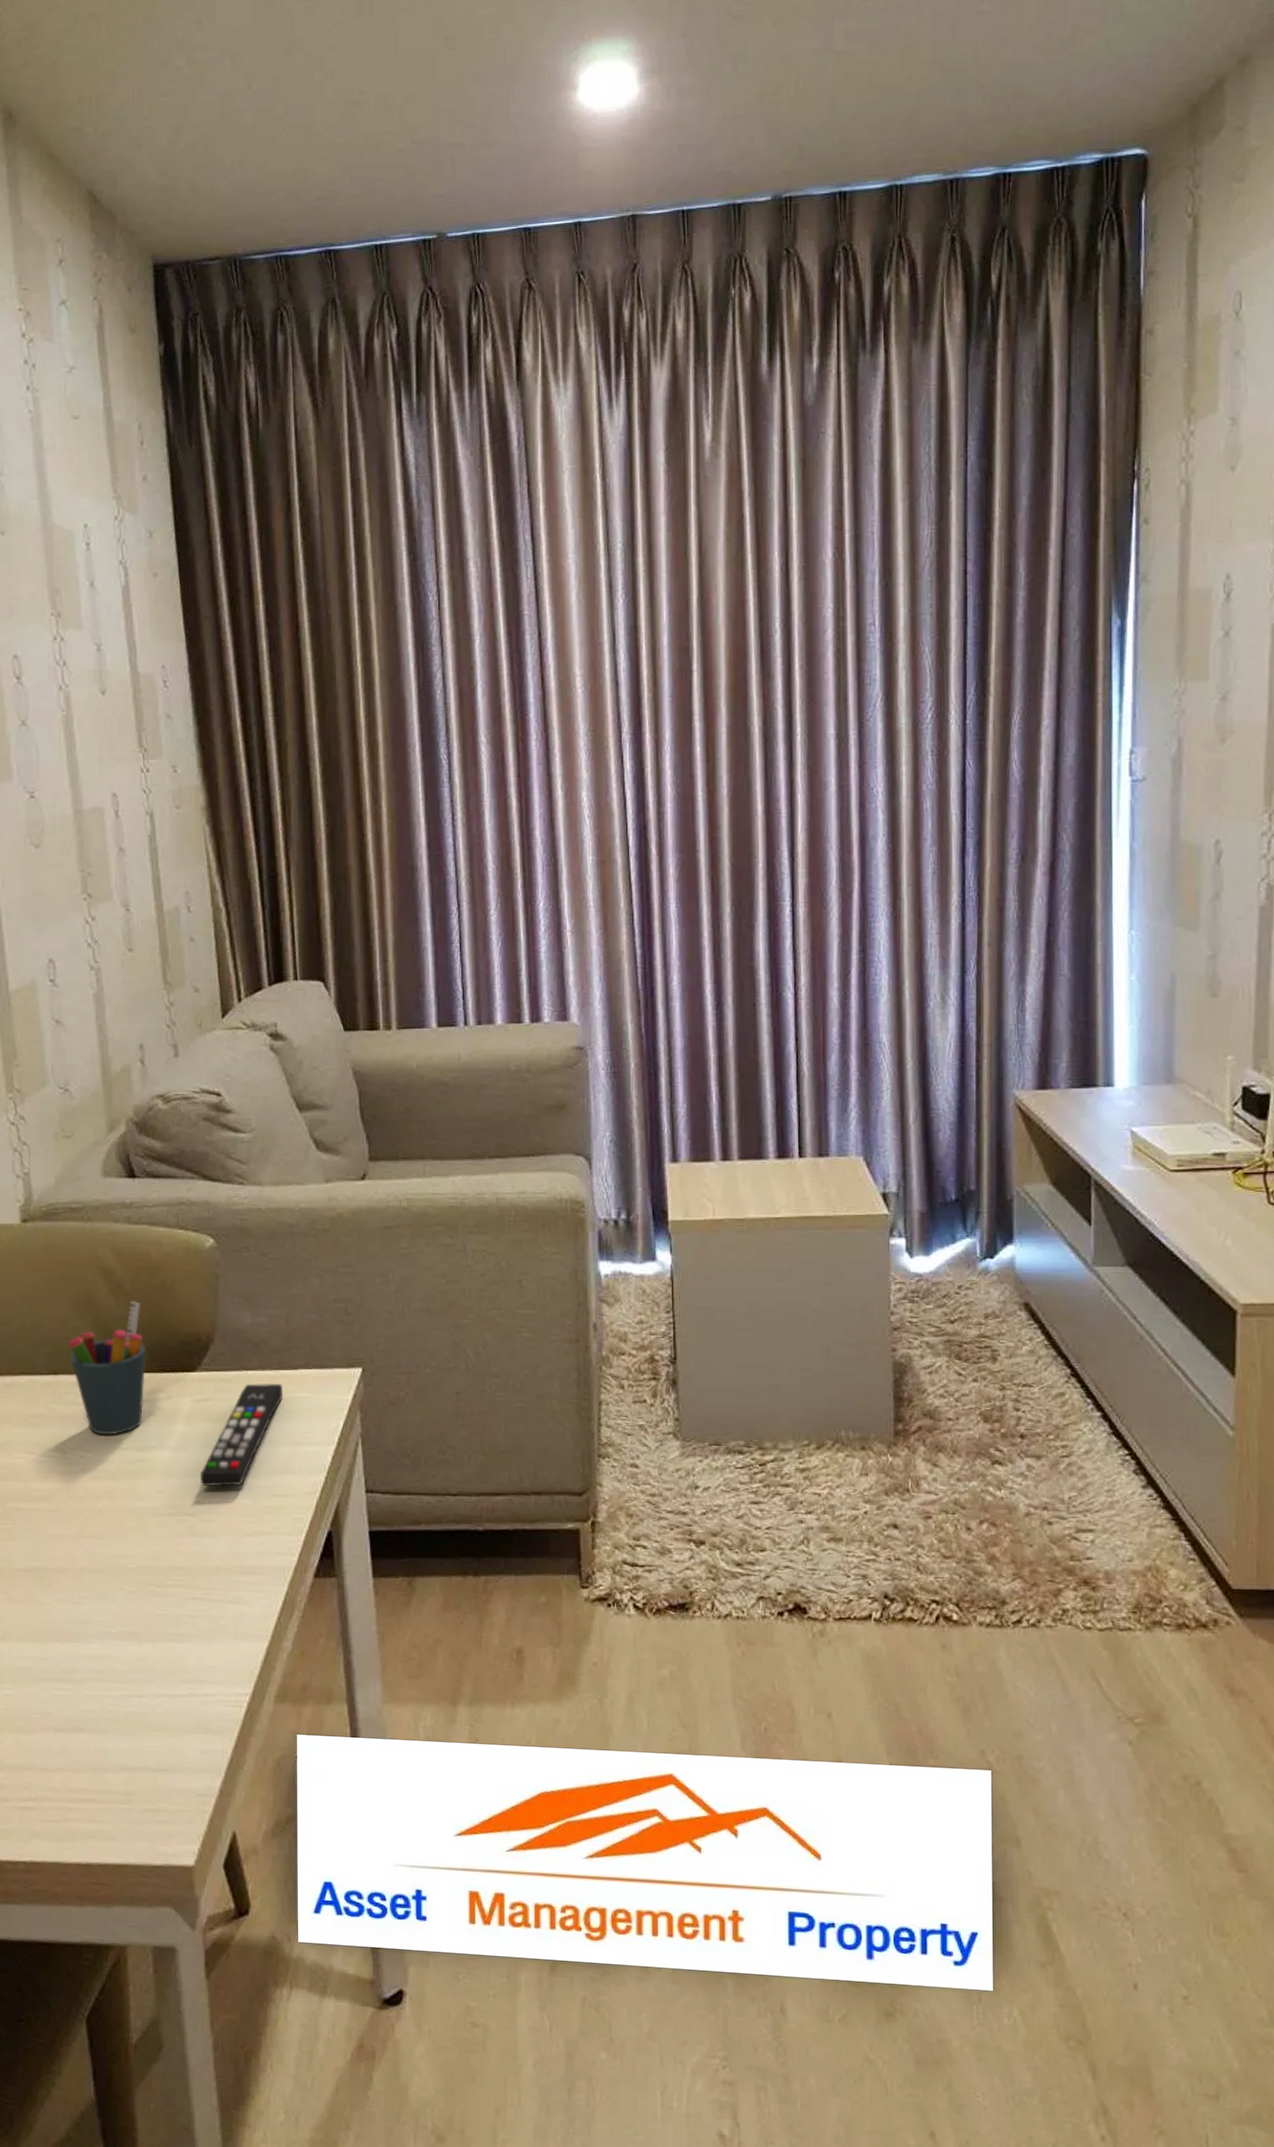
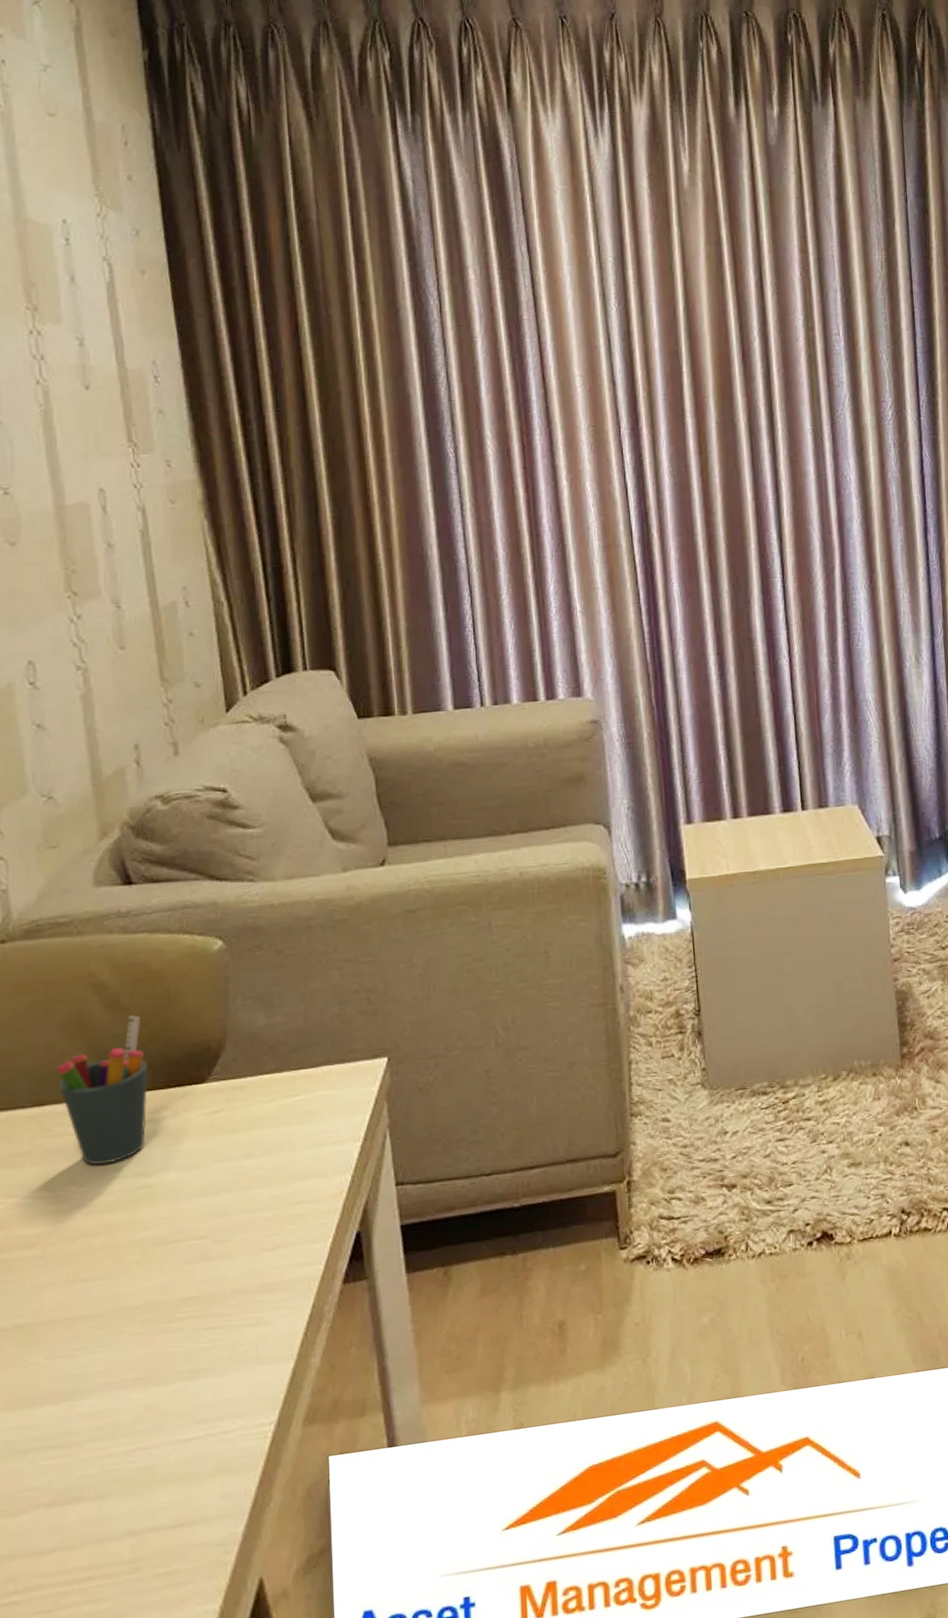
remote control: present [200,1383,283,1487] -> none [213,1084,303,1205]

